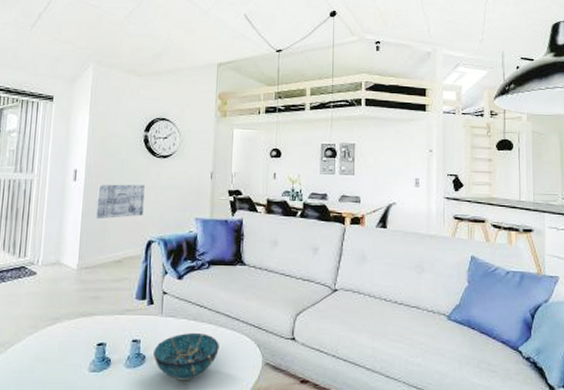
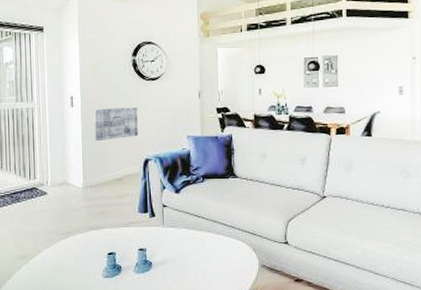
decorative bowl: present [153,333,219,381] -> none [159,241,218,283]

